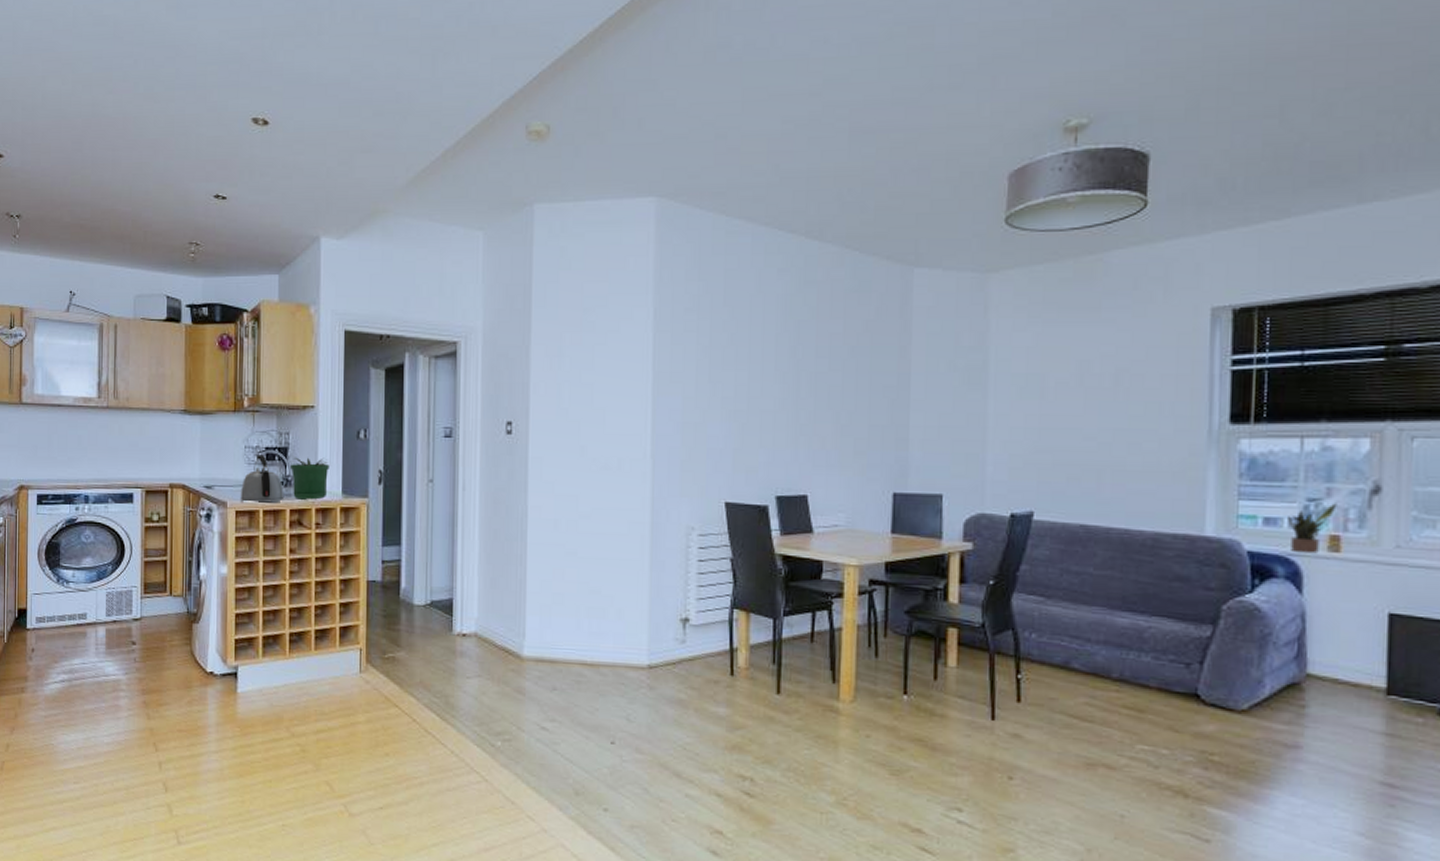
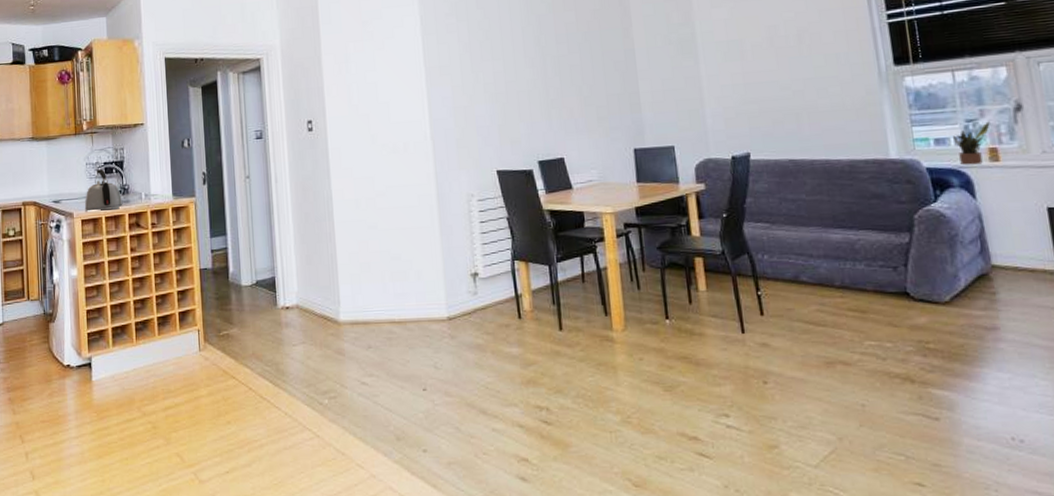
planter: present [291,455,330,500] -> none [126,166,160,205]

